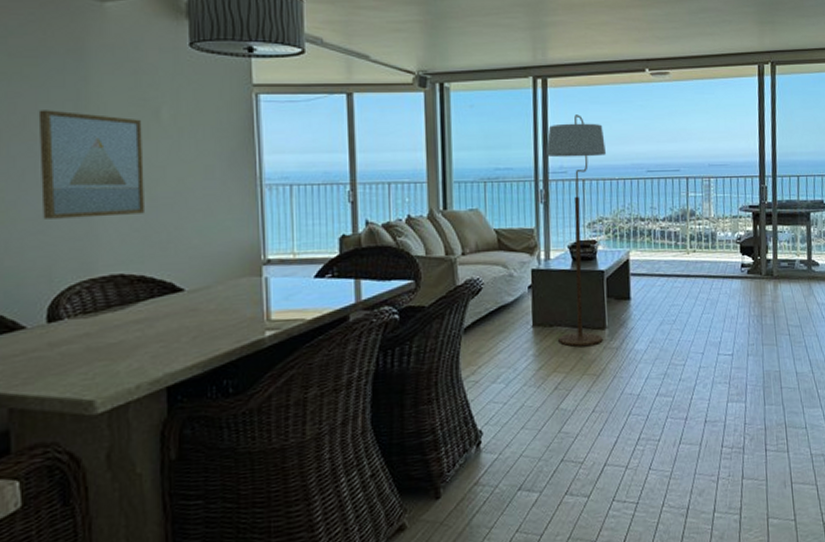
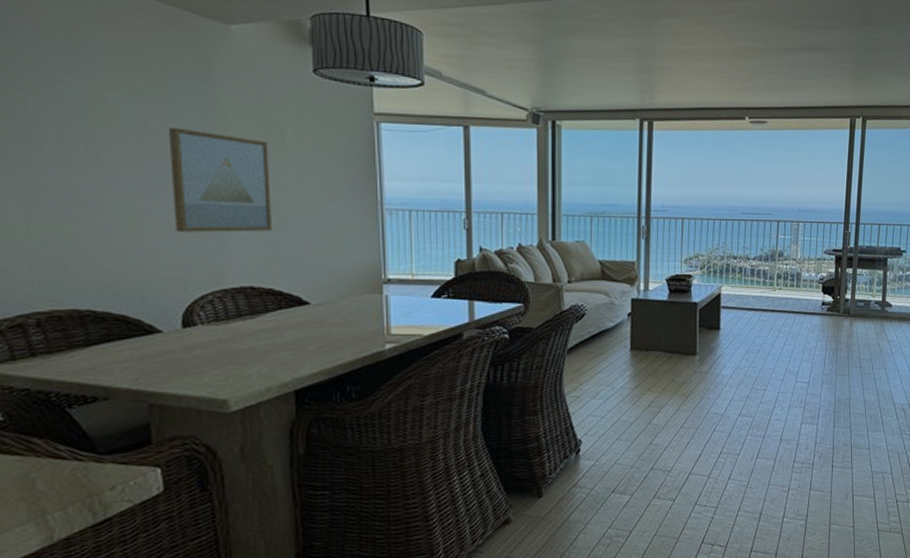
floor lamp: present [545,115,606,347] -> none [649,157,704,369]

